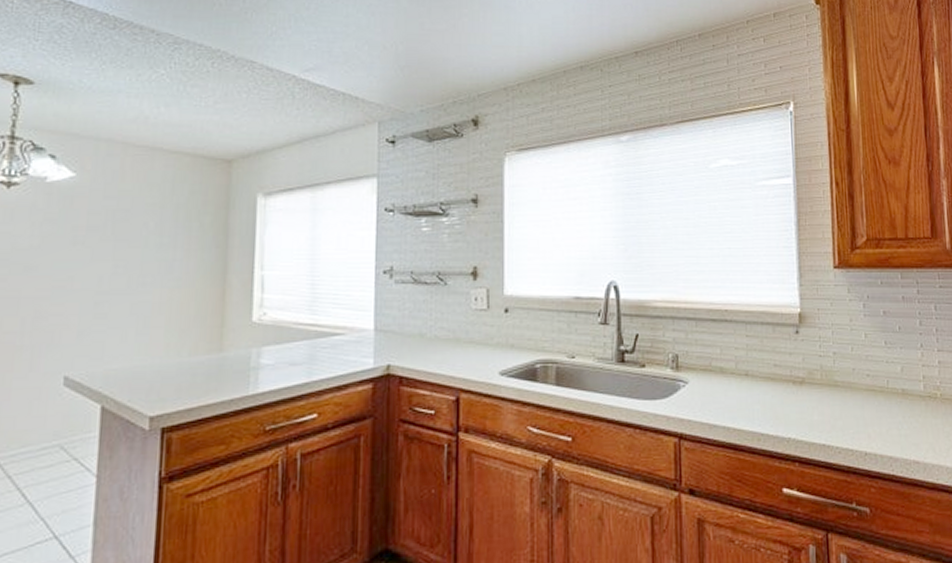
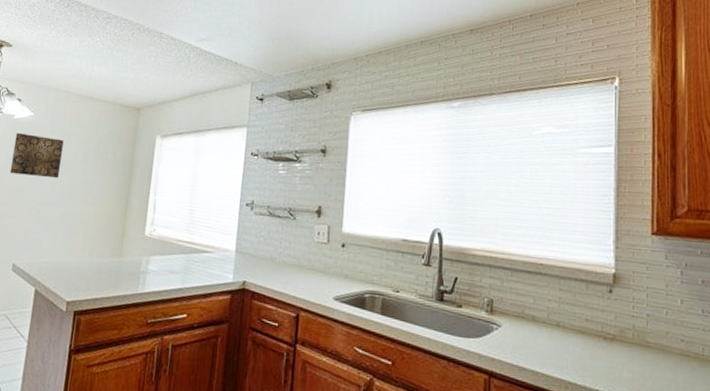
wall art: none [47,200,125,259] -> present [9,132,64,179]

